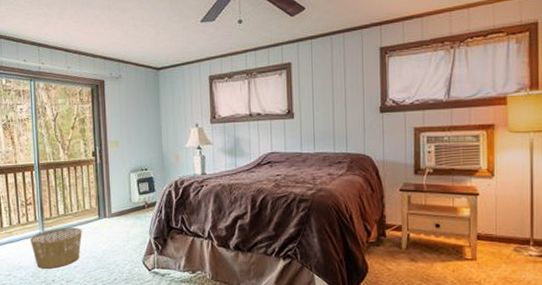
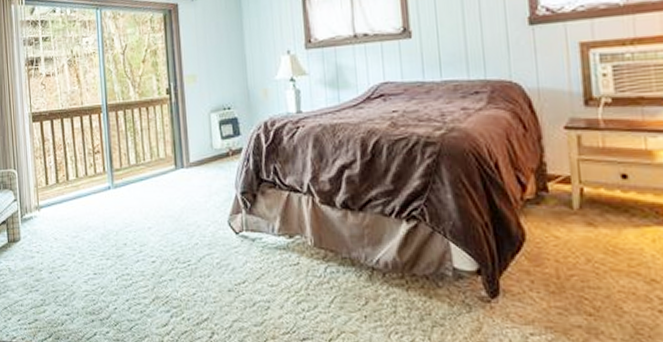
basket: present [30,228,83,269] -> none [99,180,157,230]

